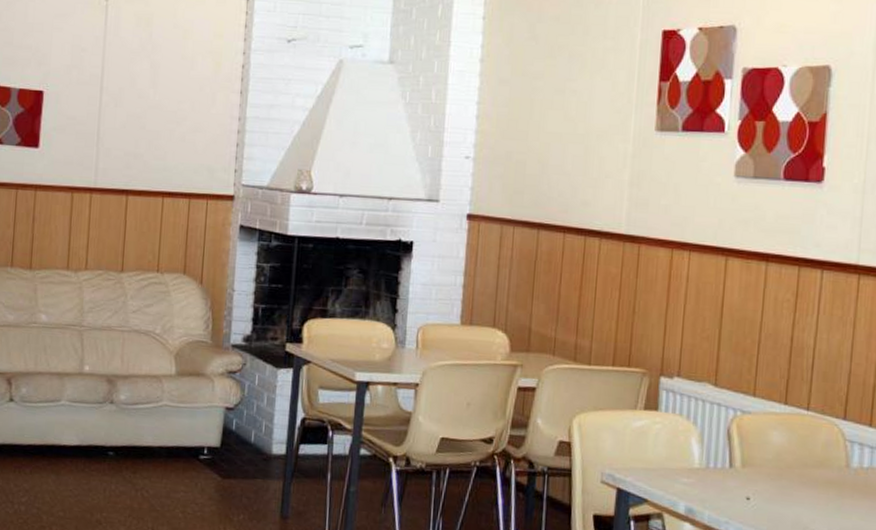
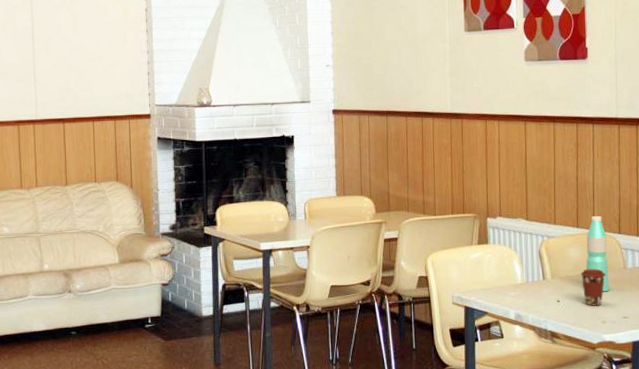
coffee cup: none [783,460,819,513] -> present [580,268,606,306]
water bottle: none [791,391,826,496] -> present [586,215,609,292]

